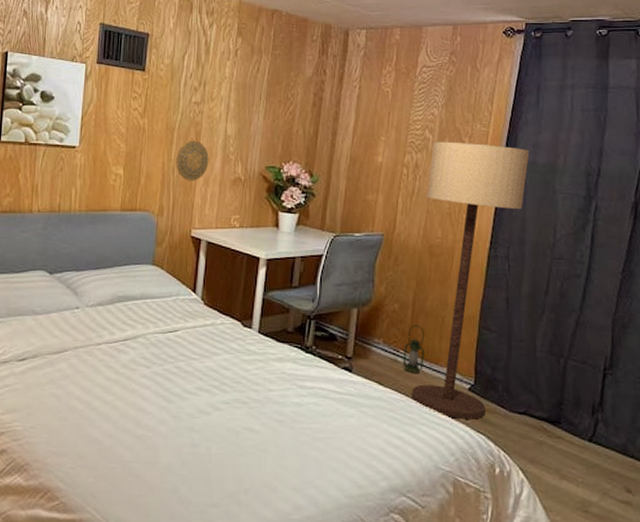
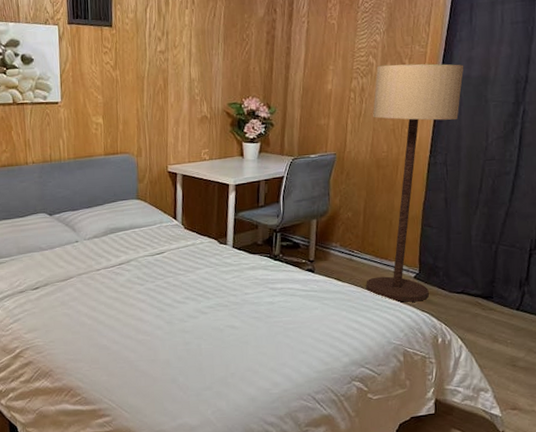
decorative plate: present [176,140,209,181] -> none [148,86,178,123]
lantern: present [403,324,425,373] -> none [357,228,376,269]

